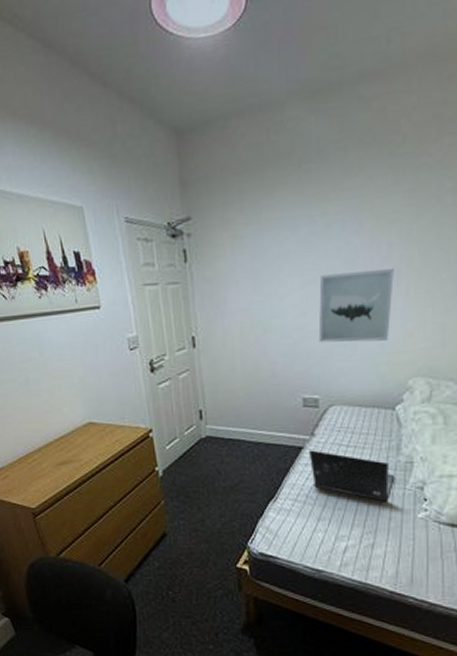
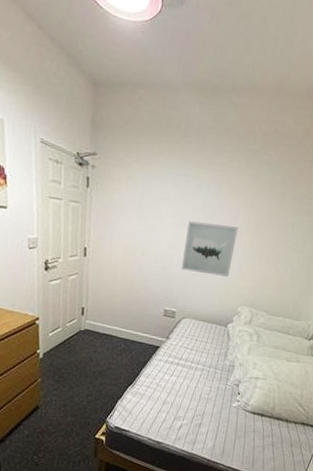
laptop: present [308,450,394,502] -> none [163,349,220,393]

